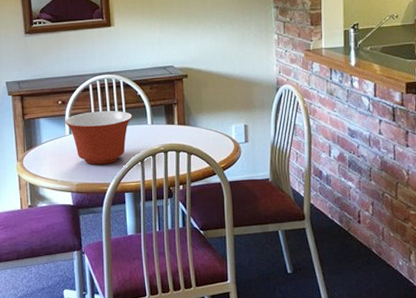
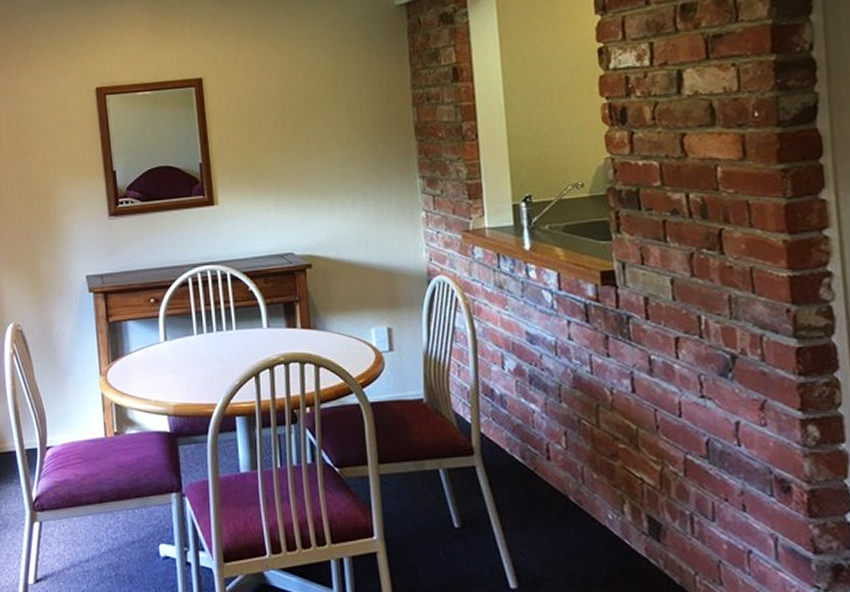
mixing bowl: present [64,111,133,165] -> none [158,311,243,380]

